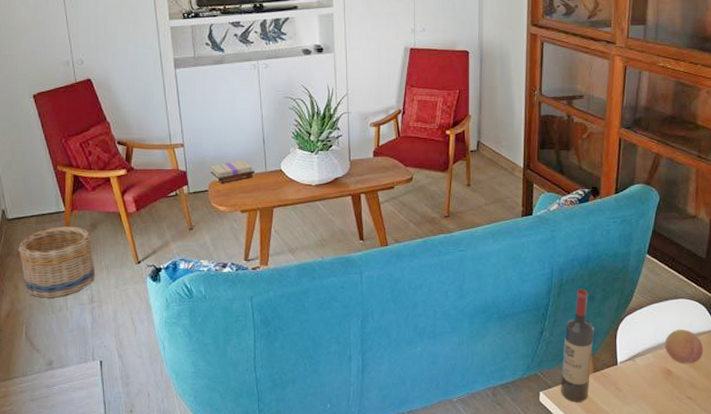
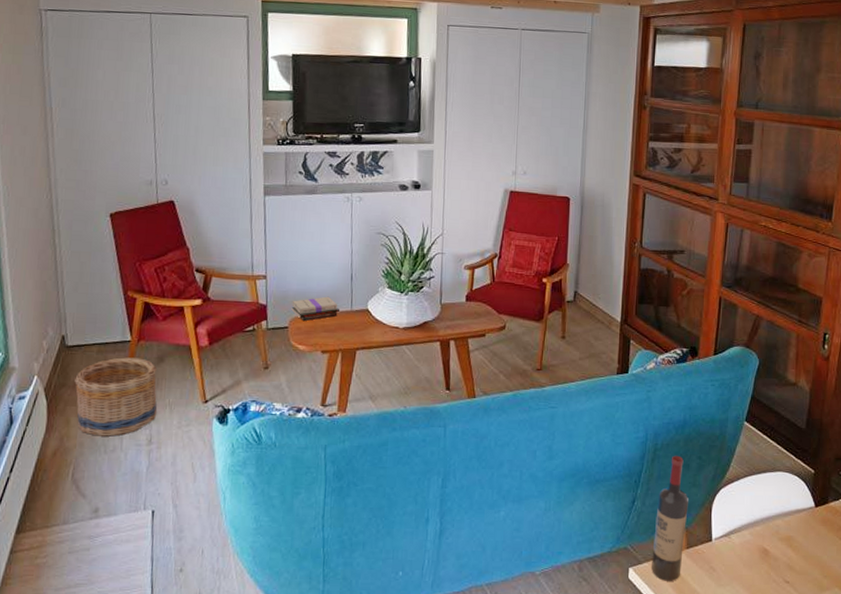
fruit: present [664,329,704,363] -> none [762,504,802,543]

